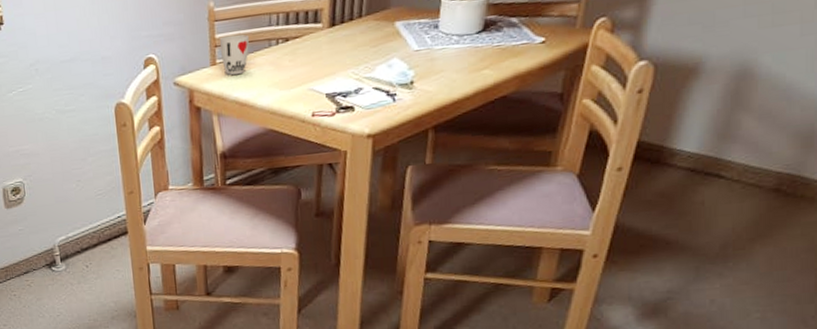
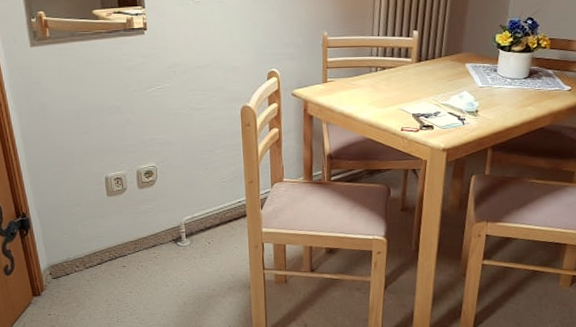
cup: present [219,34,250,75] -> none [330,60,355,92]

